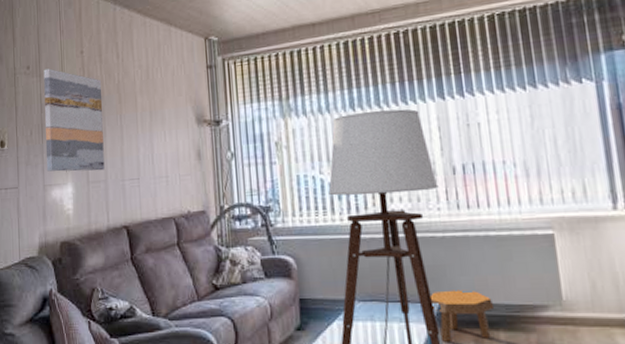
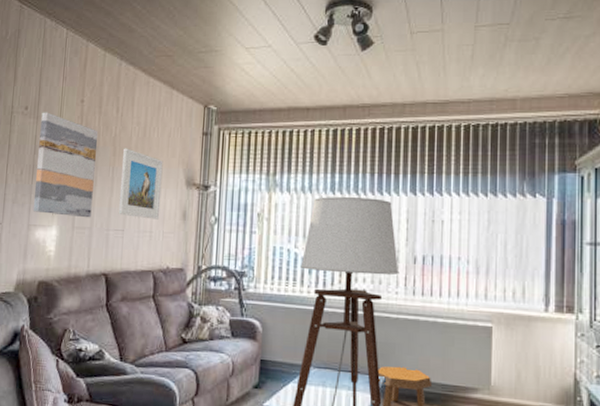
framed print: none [128,93,174,164] -> present [118,148,163,220]

